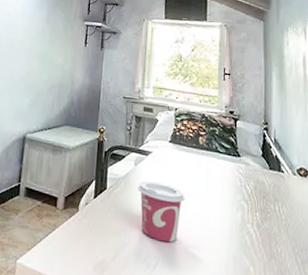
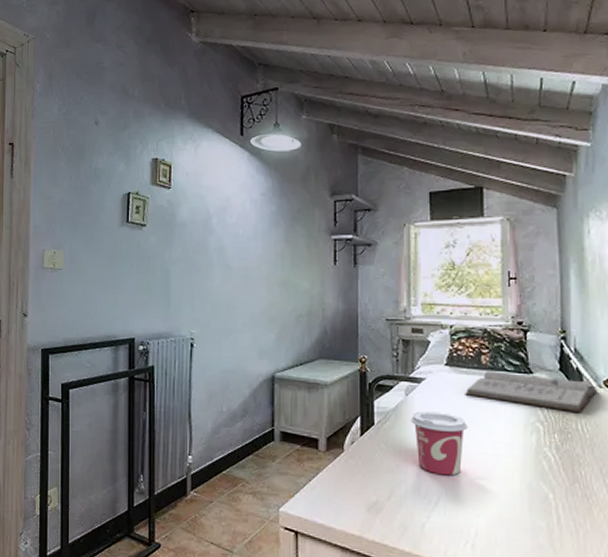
book: none [184,150,293,196] -> present [465,371,598,413]

